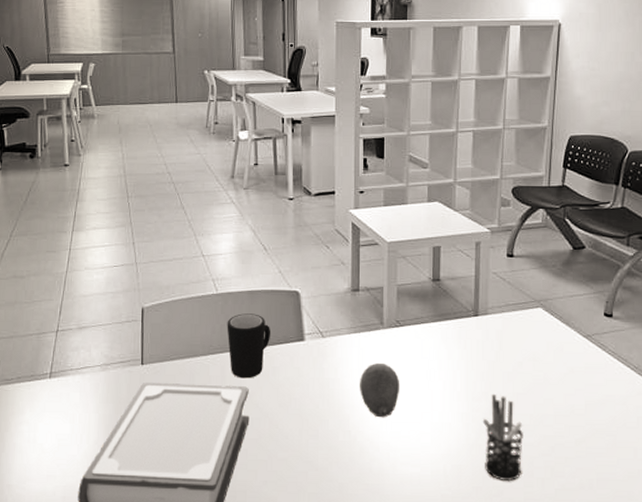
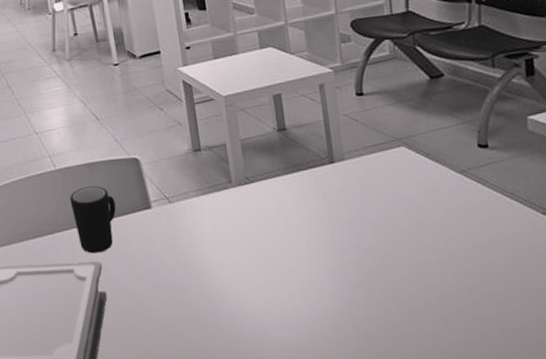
fruit: present [360,362,400,418] -> none [215,223,261,282]
pen holder: present [482,393,523,482] -> none [356,244,411,339]

